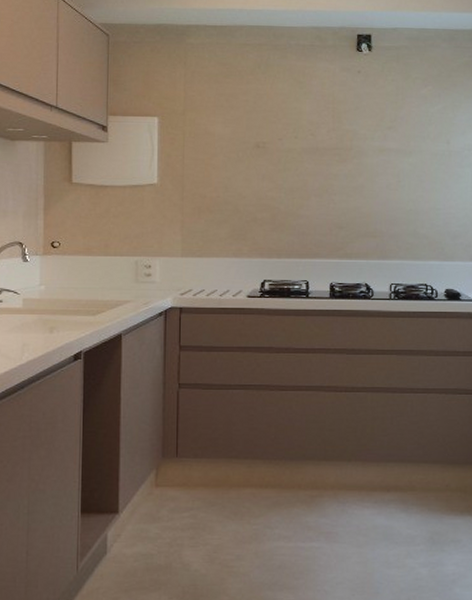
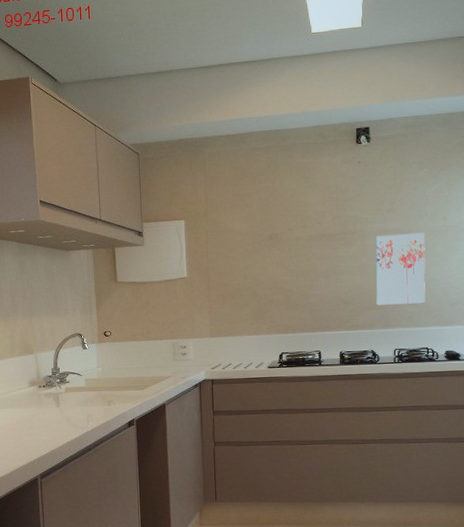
wall art: none [372,154,427,234] -> present [375,232,426,306]

